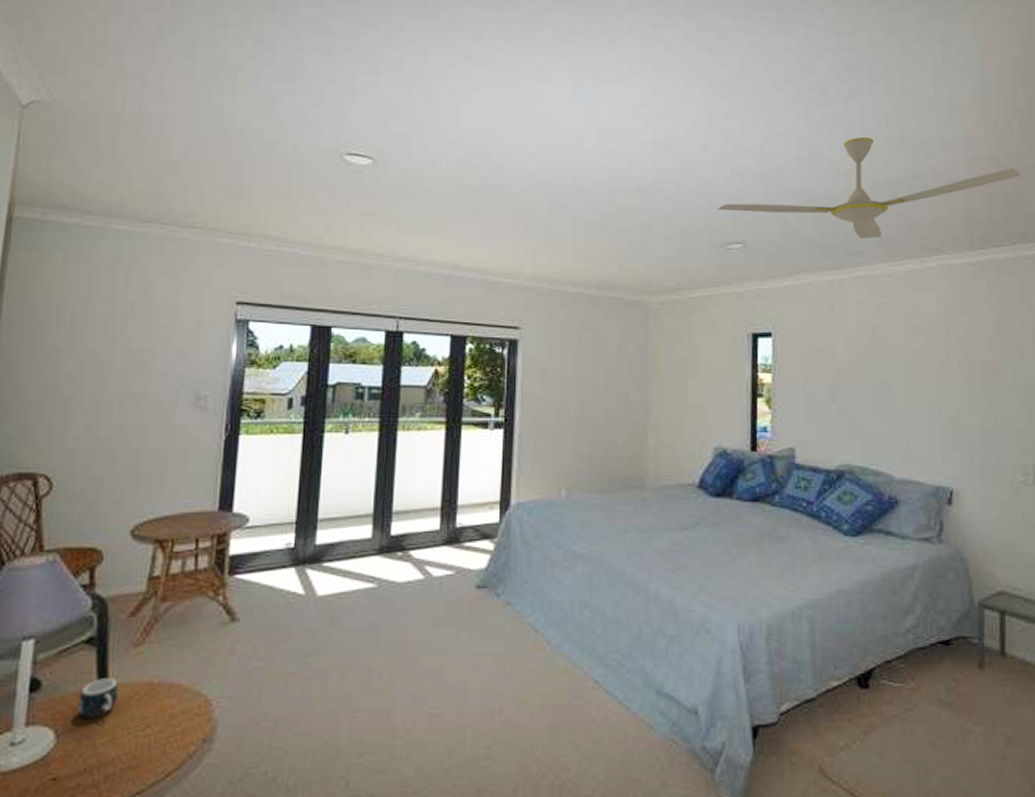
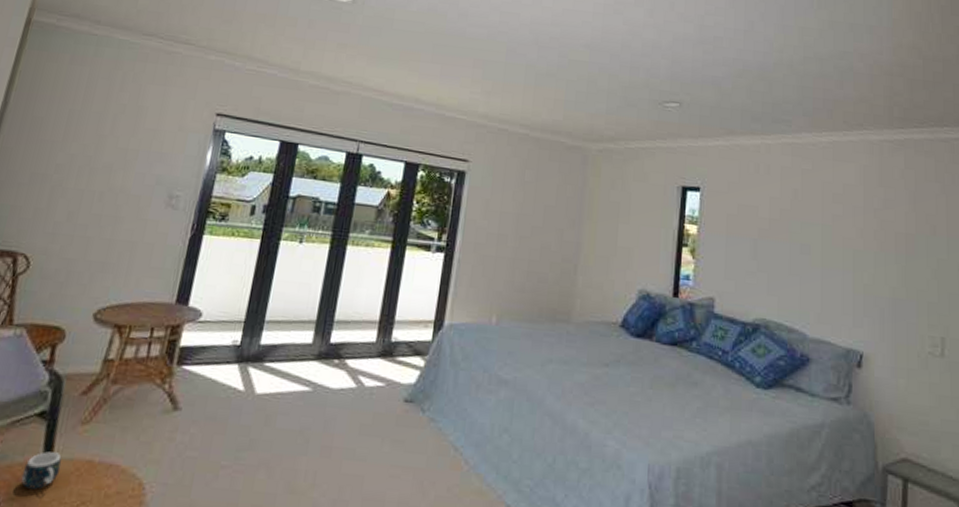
ceiling fan: present [717,137,1021,239] -> none [658,17,941,110]

